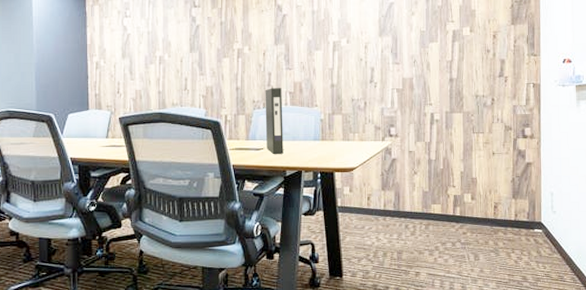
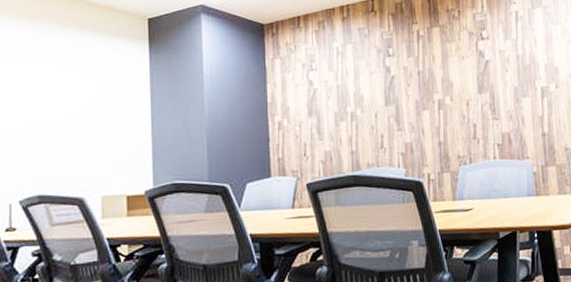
binder: present [265,88,284,154] -> none [470,140,495,214]

